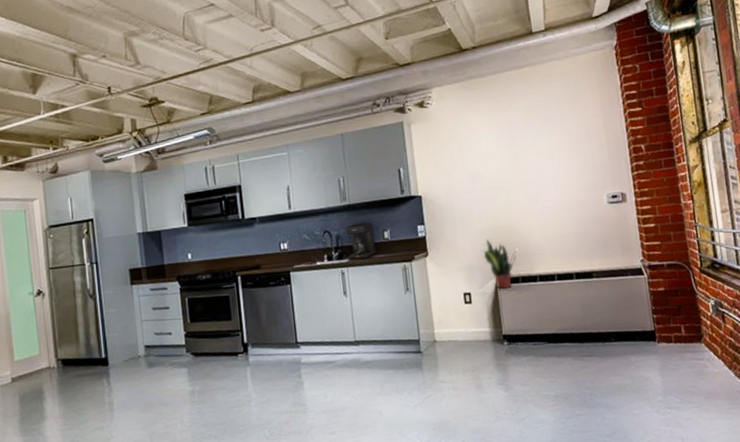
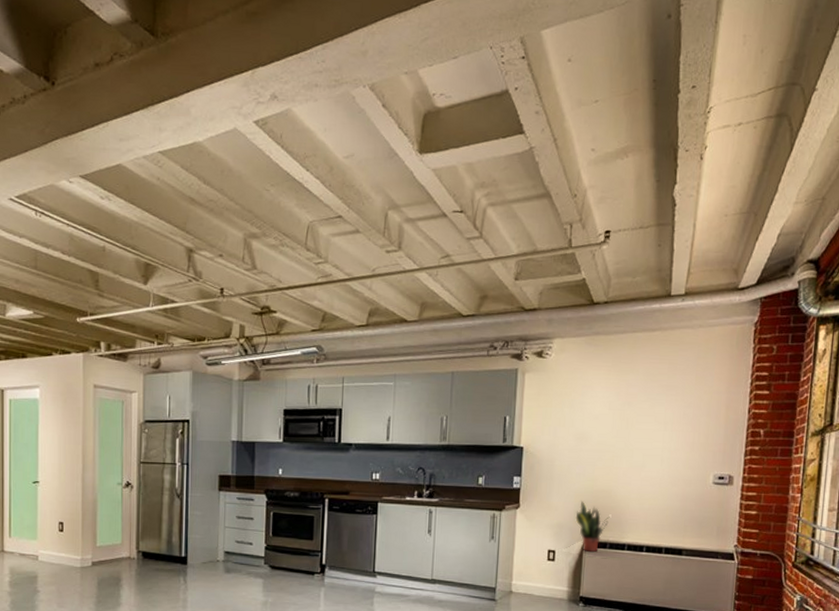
coffee maker: present [345,222,377,260] -> none [439,465,469,500]

